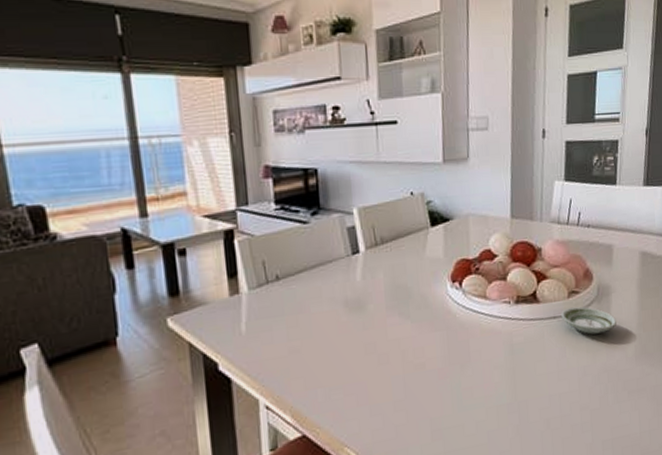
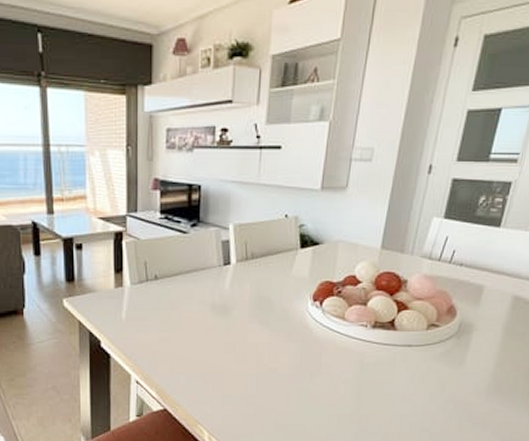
saucer: present [561,306,617,335] -> none [416,339,474,366]

